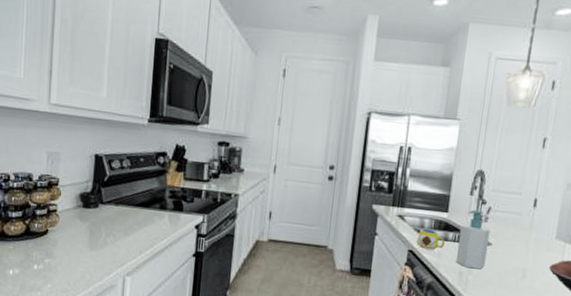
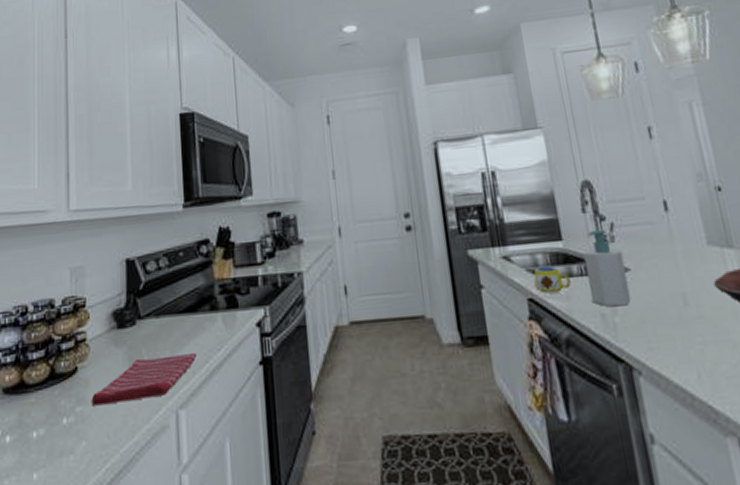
dish towel: none [57,233,145,264] -> present [91,352,198,406]

